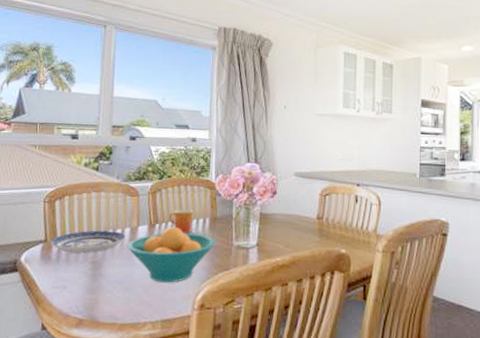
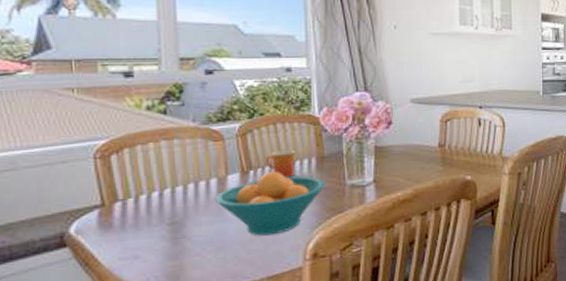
plate: present [50,230,126,254] -> none [109,184,212,216]

